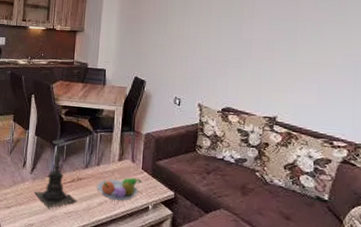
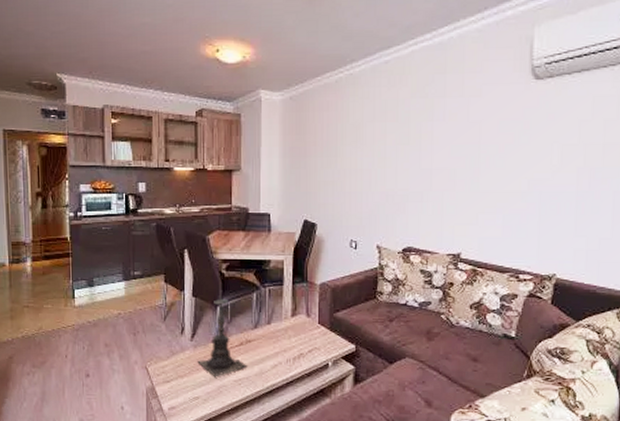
fruit bowl: present [97,177,142,201] -> none [269,333,319,361]

